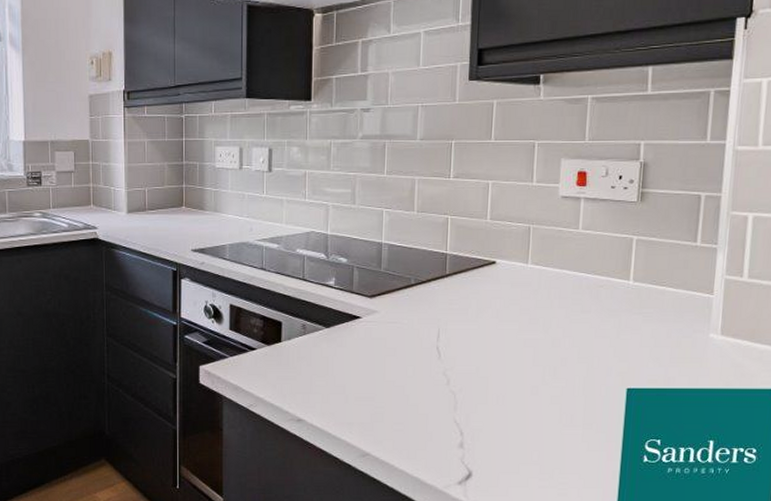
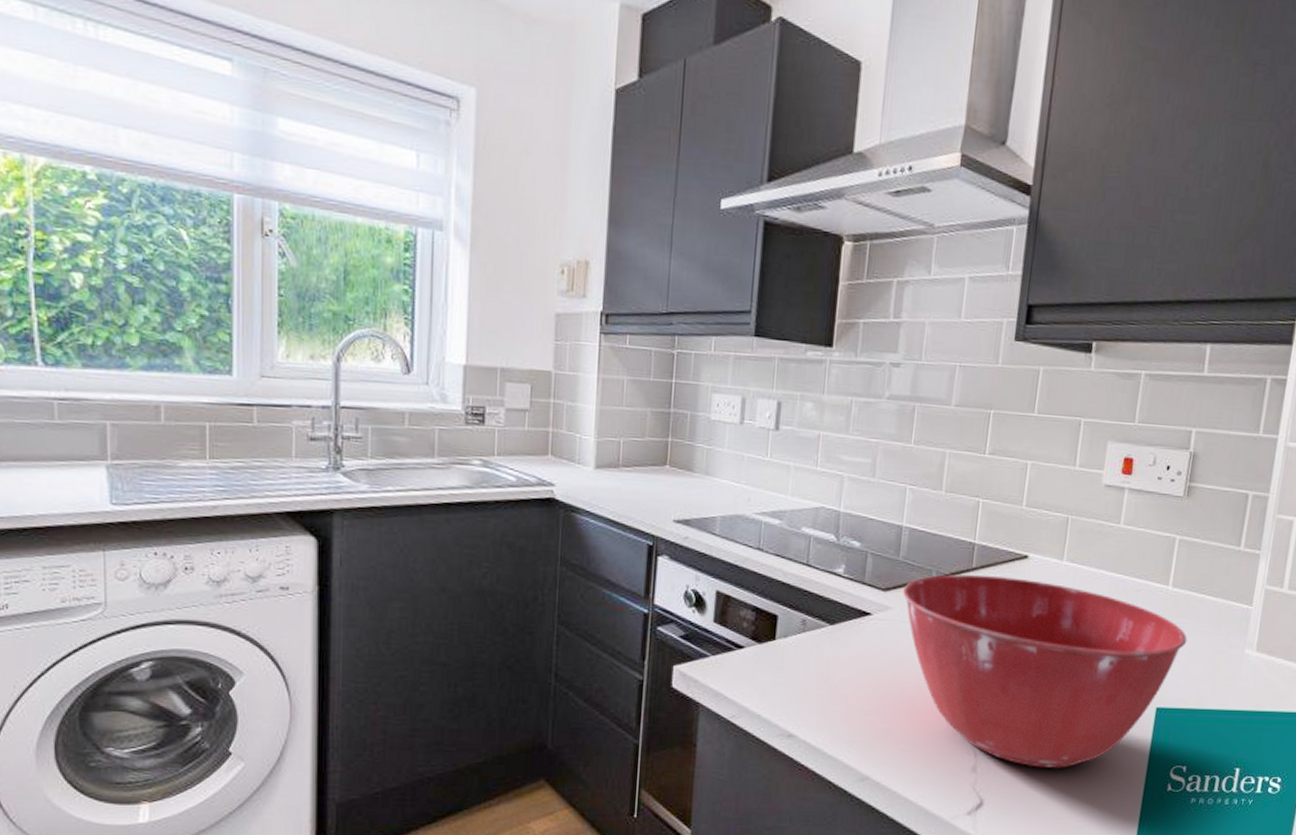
mixing bowl: none [387,281,652,443] -> present [903,574,1187,768]

